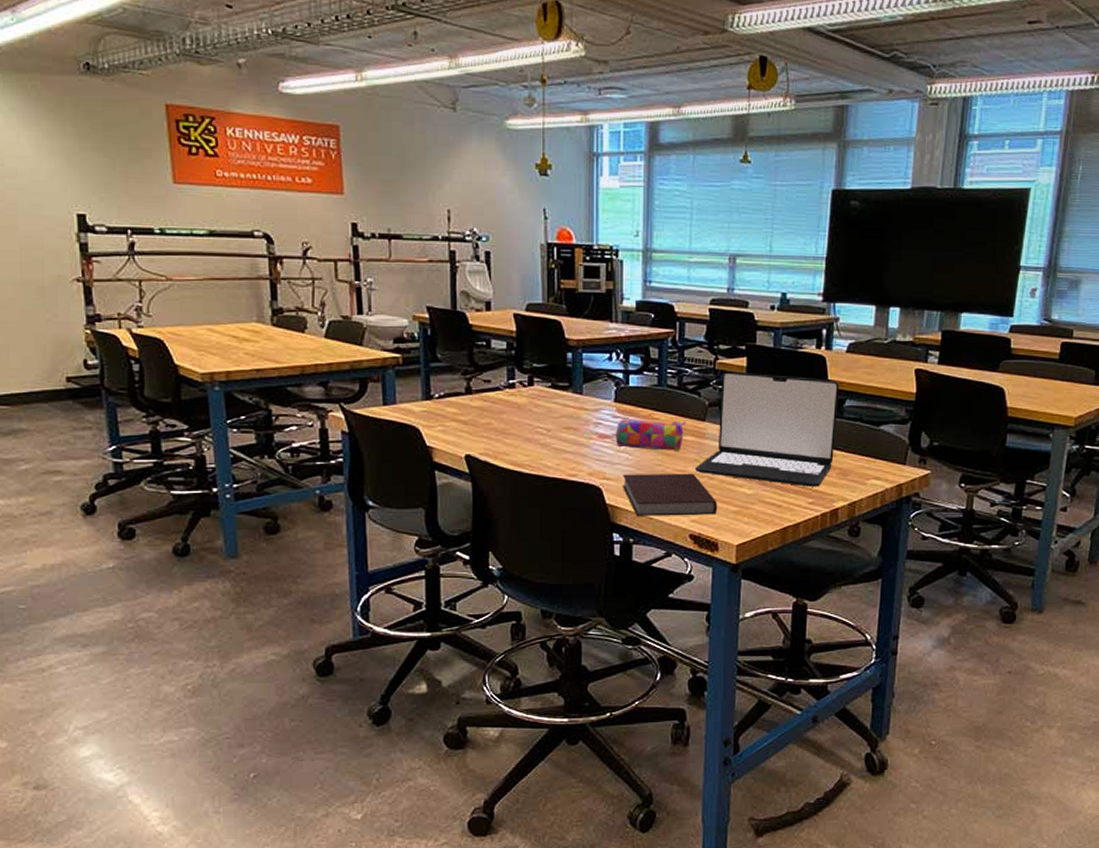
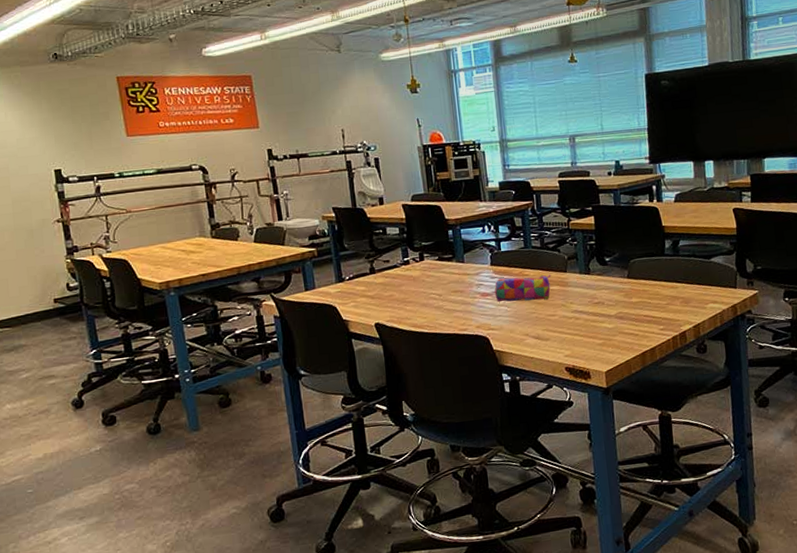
notebook: present [623,473,718,516] -> none [505,316,586,357]
laptop: present [695,371,839,487] -> none [563,226,676,316]

